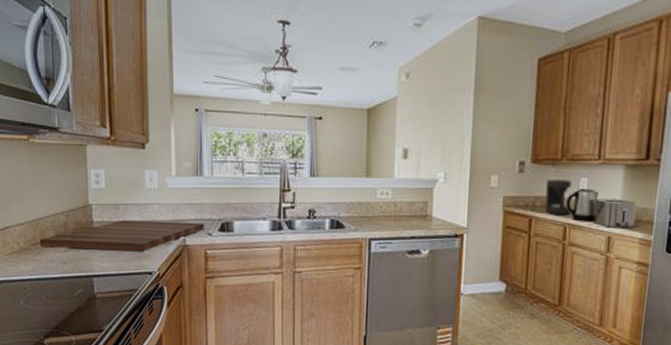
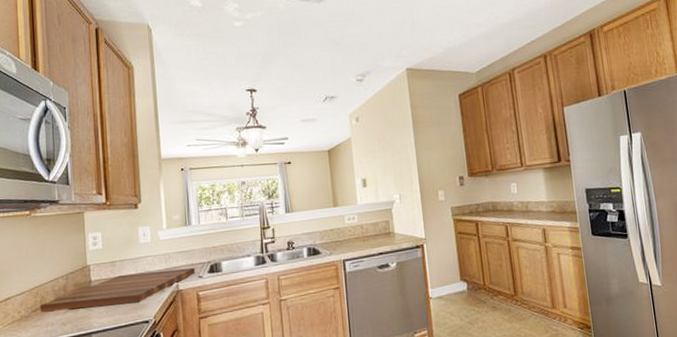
coffee maker: present [544,179,572,216] -> none [484,186,508,218]
kettle: present [566,188,600,223] -> none [502,191,529,220]
toaster: present [592,198,636,229] -> none [525,196,563,223]

